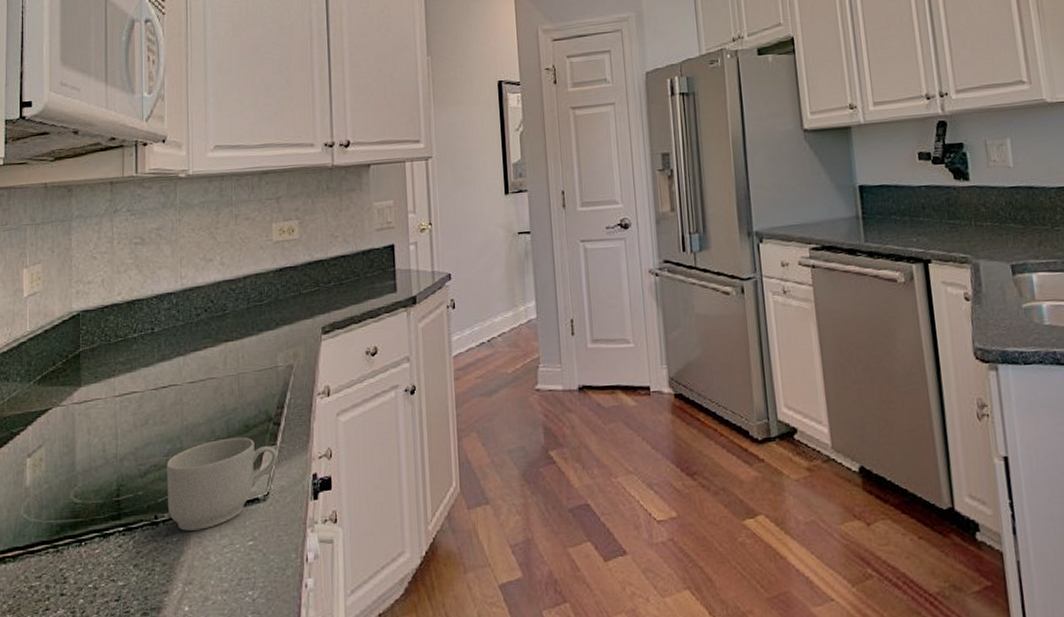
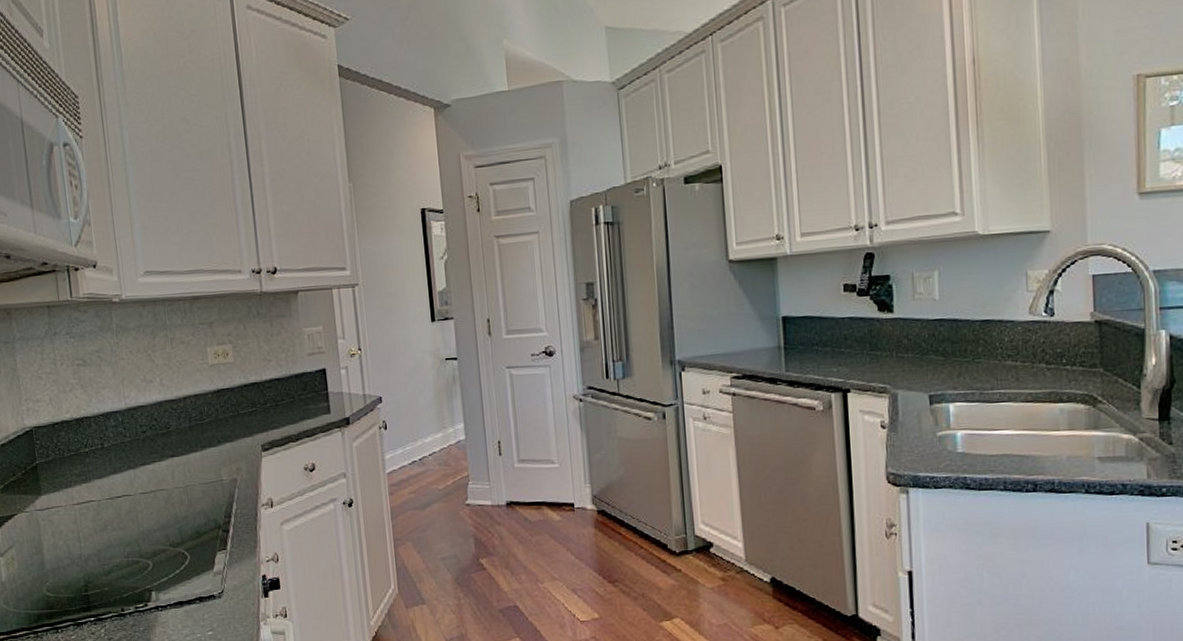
mug: present [166,437,277,531] -> none [127,542,228,622]

